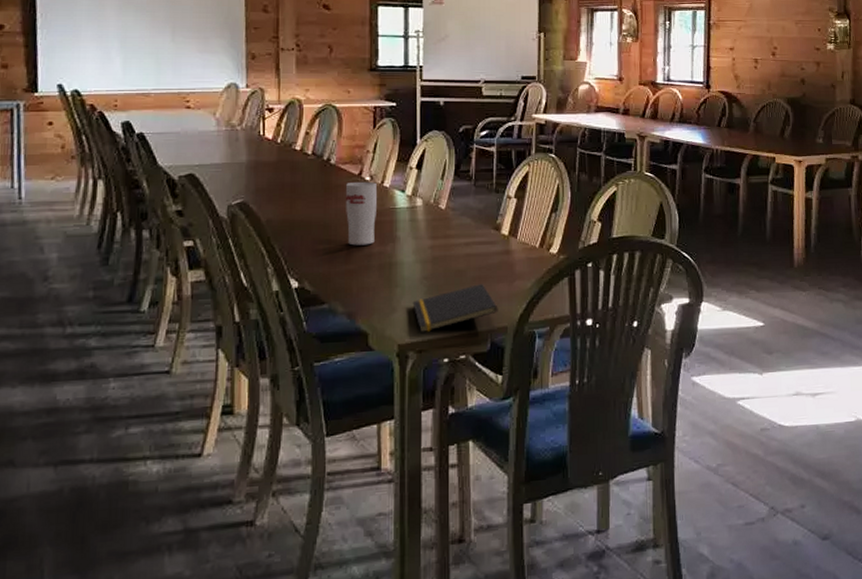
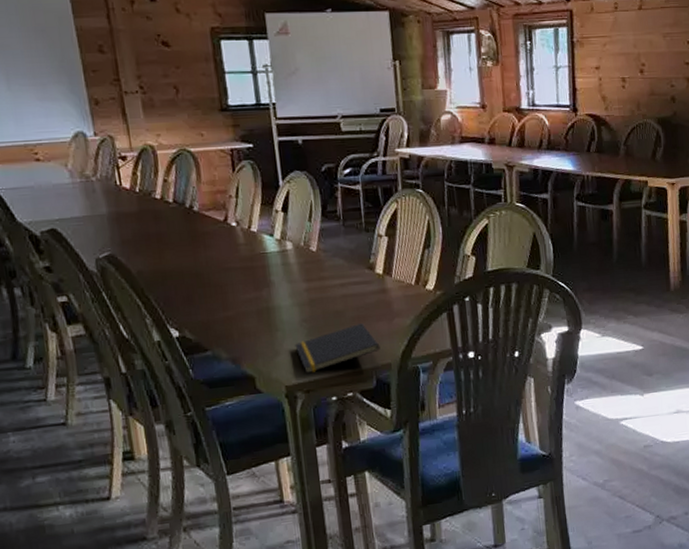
cup: present [345,181,377,246] -> none [212,227,249,293]

